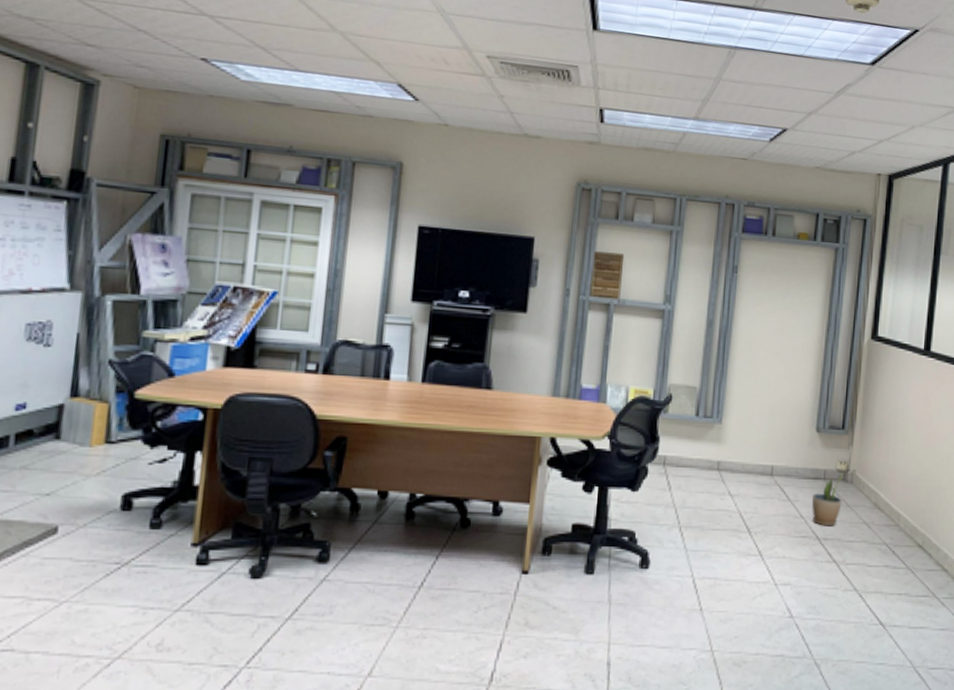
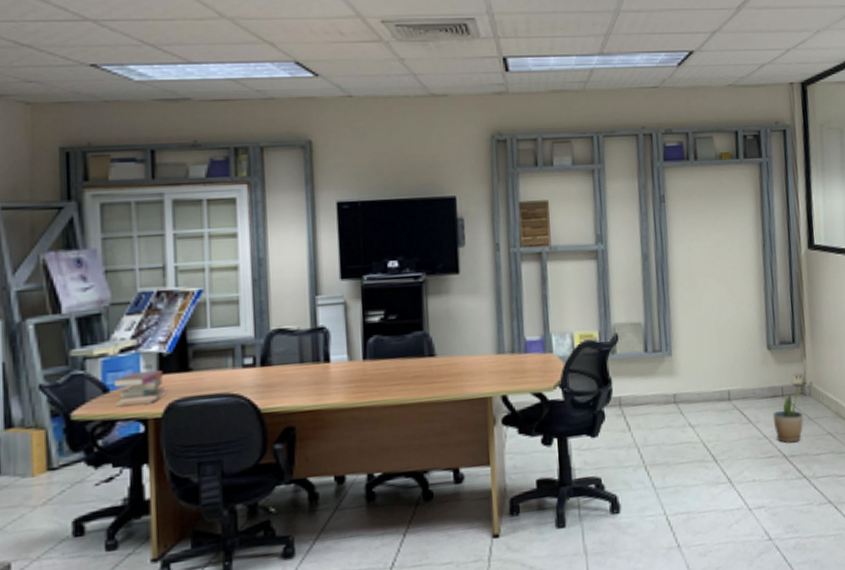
books: none [178,361,229,394] -> present [114,370,166,407]

